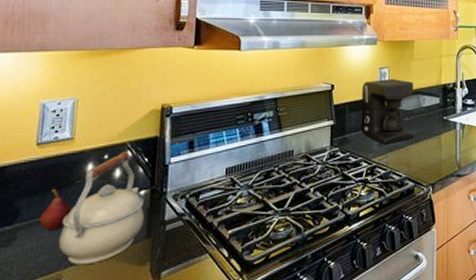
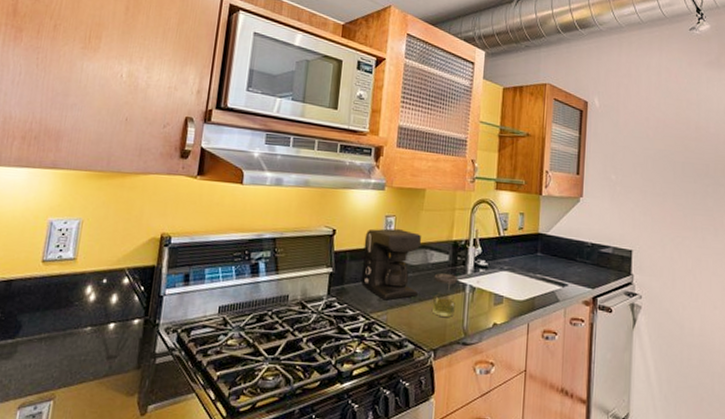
fruit: present [39,188,73,231] -> none [38,306,70,350]
kettle: present [58,152,145,266] -> none [54,278,138,389]
jar: none [427,114,448,154] -> present [433,272,457,317]

